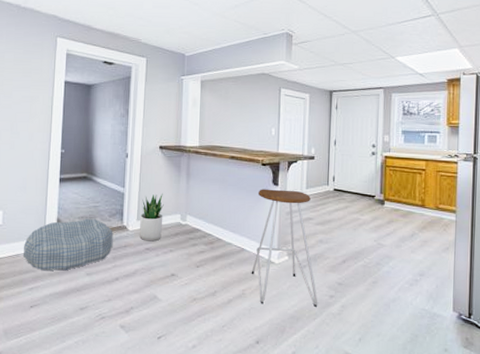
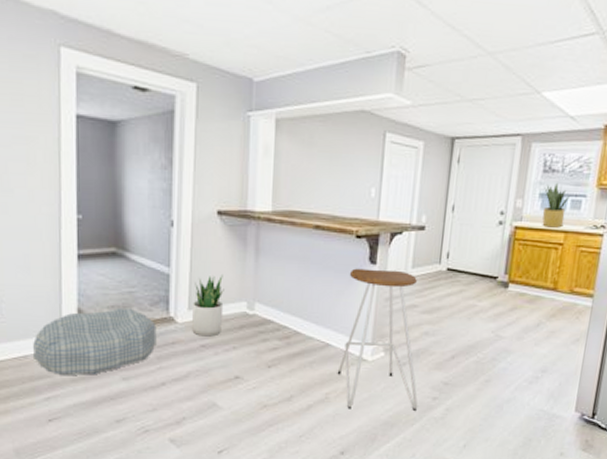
planter: none [405,122,426,157] -> present [542,182,569,228]

